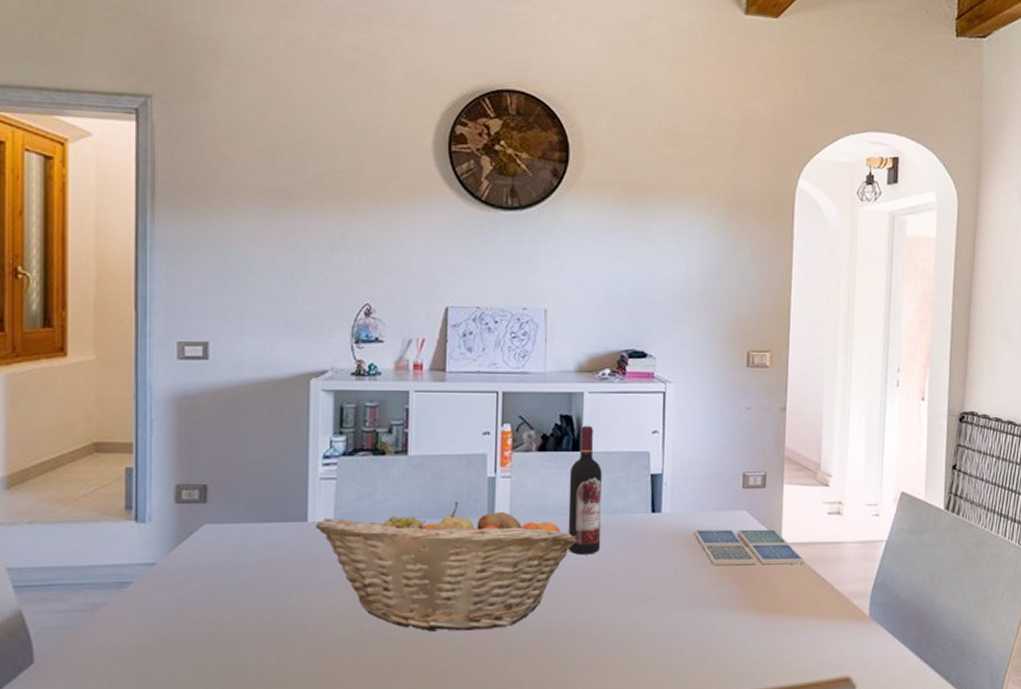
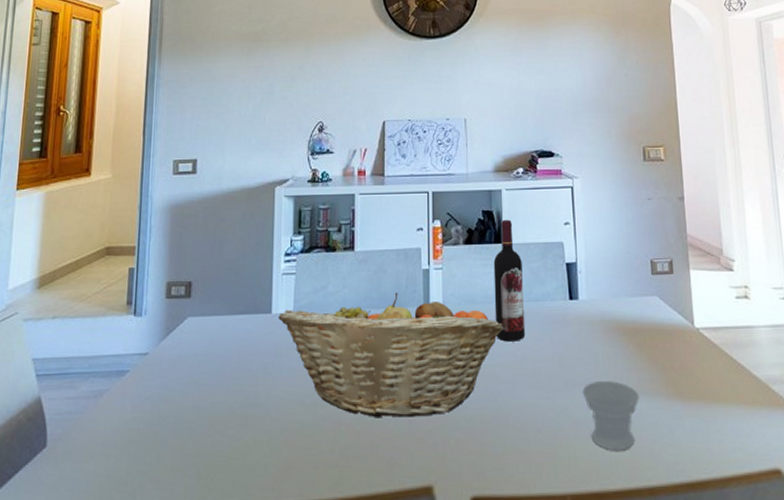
cup: none [657,595,717,662] -> present [582,381,640,451]
drink coaster: present [694,529,804,566] -> none [610,314,719,351]

